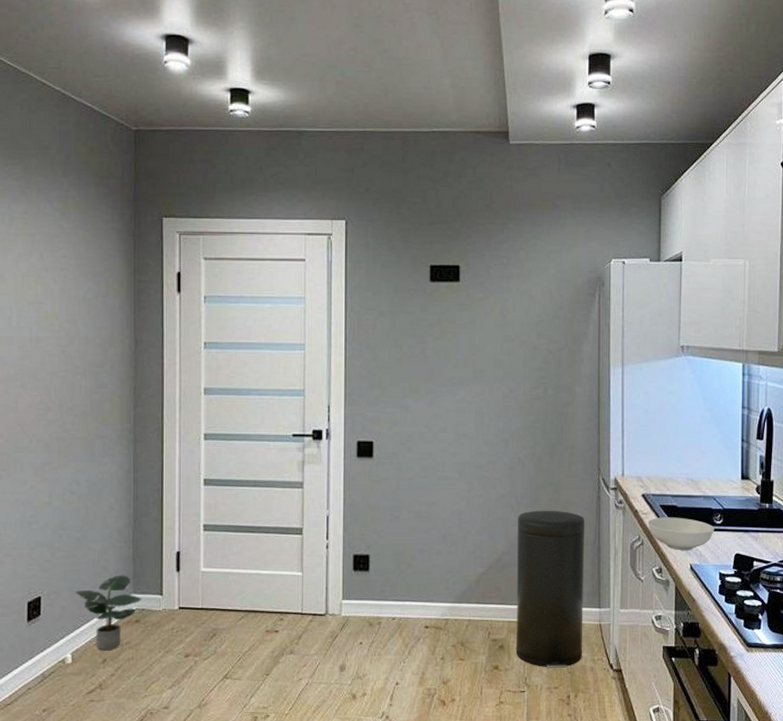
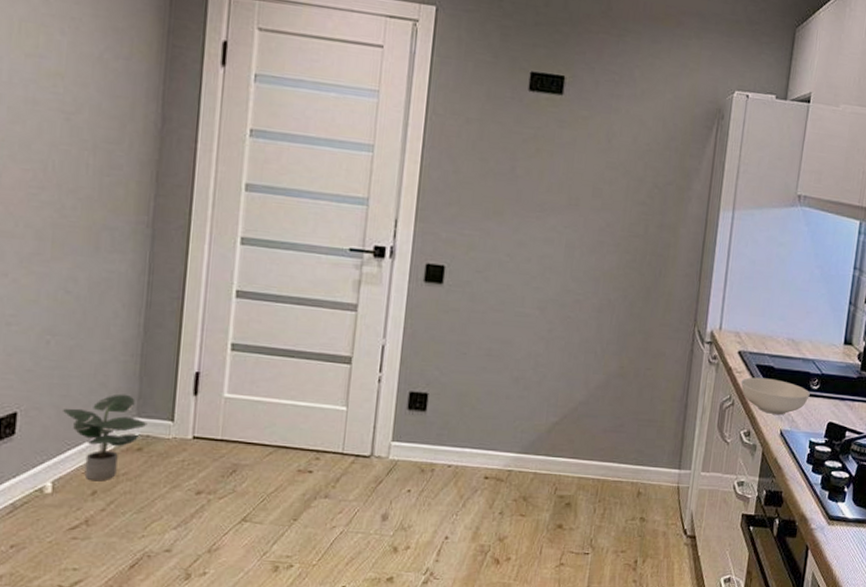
pedal bin: present [516,510,585,668] -> none [583,359,675,531]

